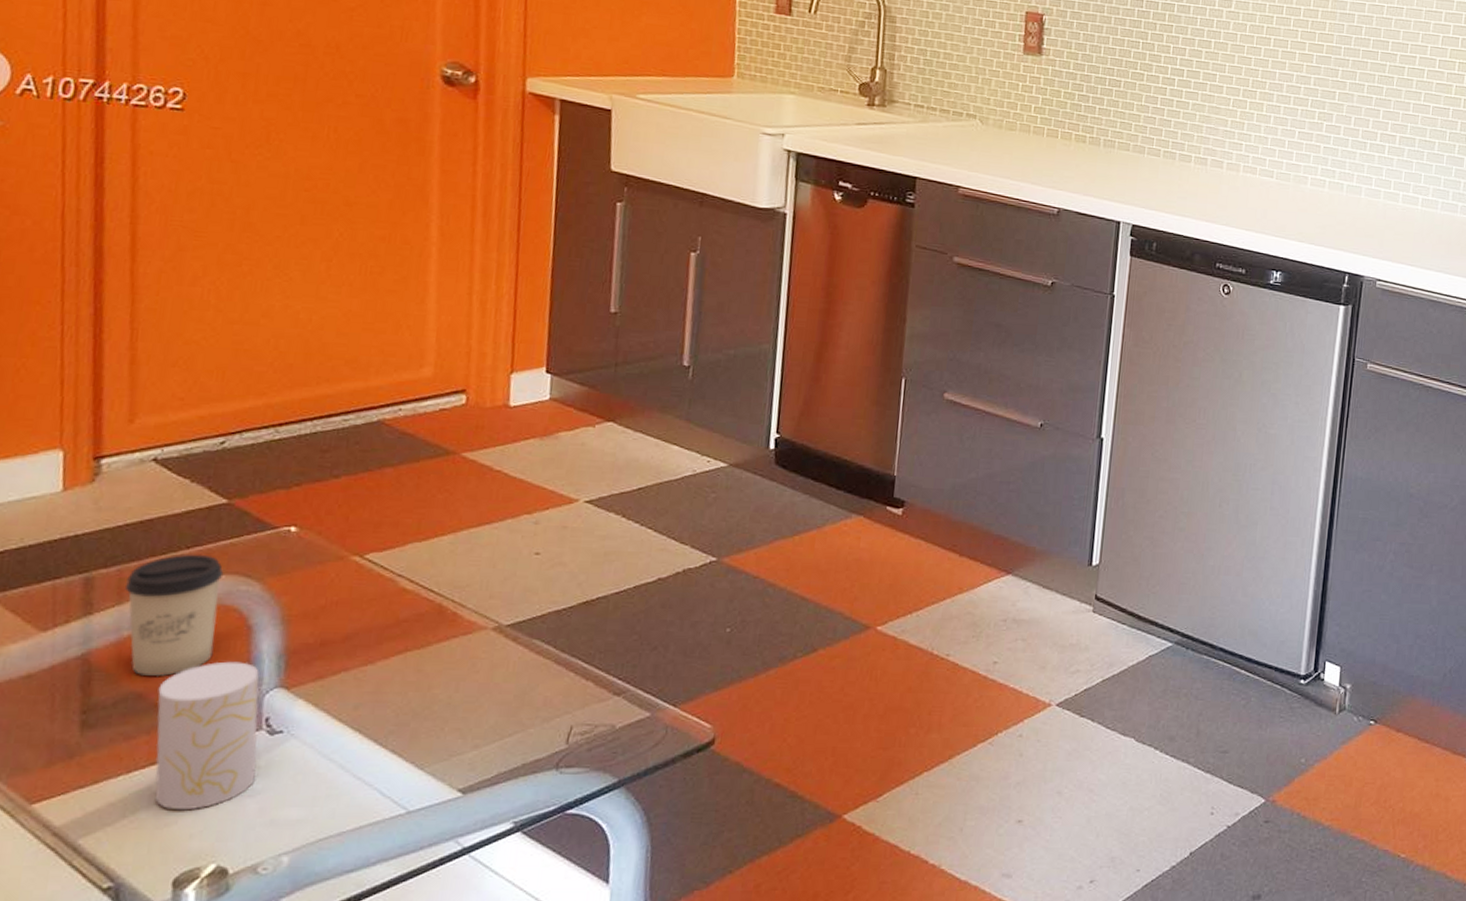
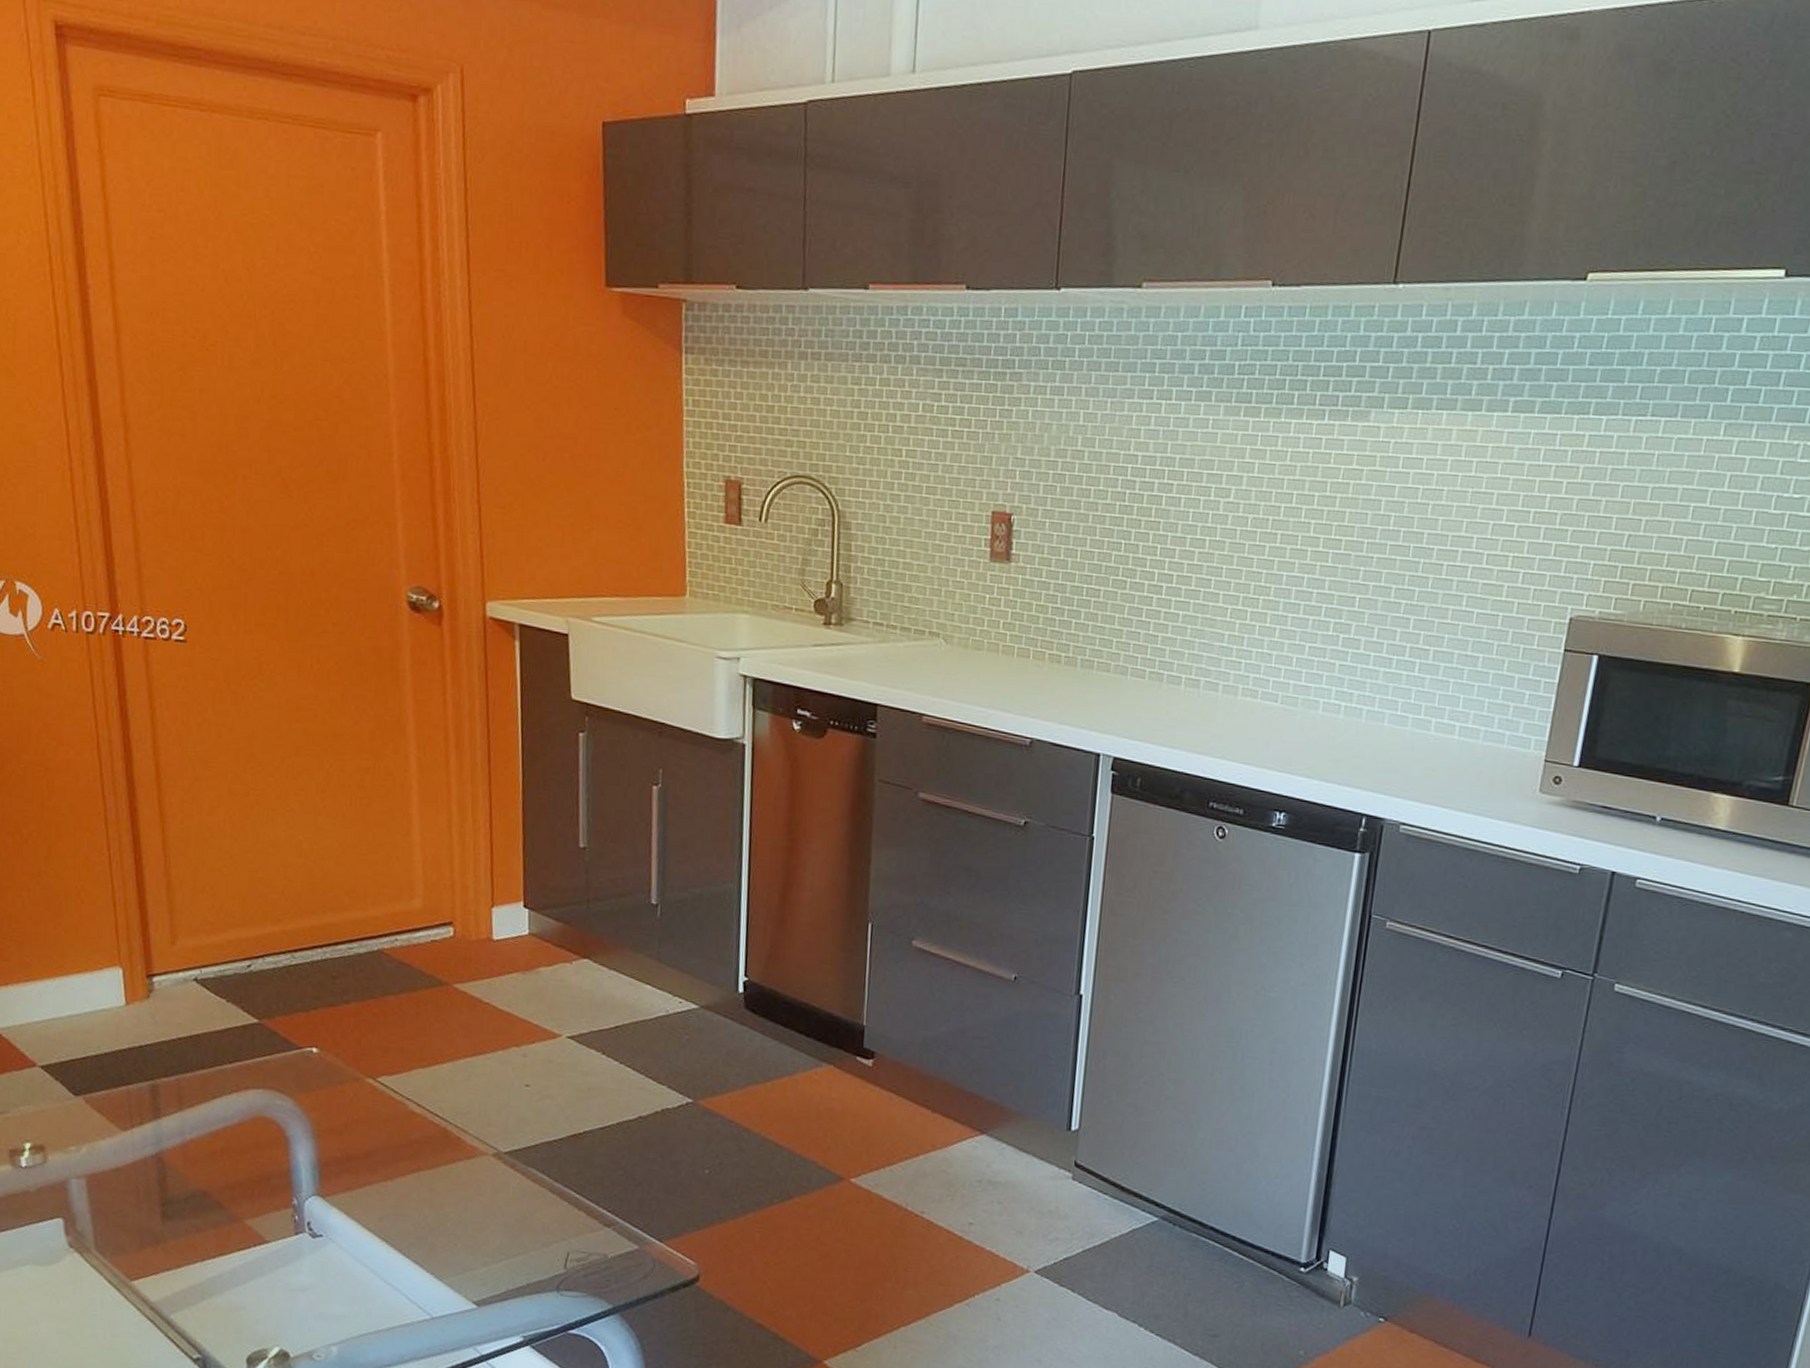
cup: present [124,554,224,677] -> none [183,1068,261,1178]
cup: present [154,661,259,811] -> none [219,1168,304,1299]

